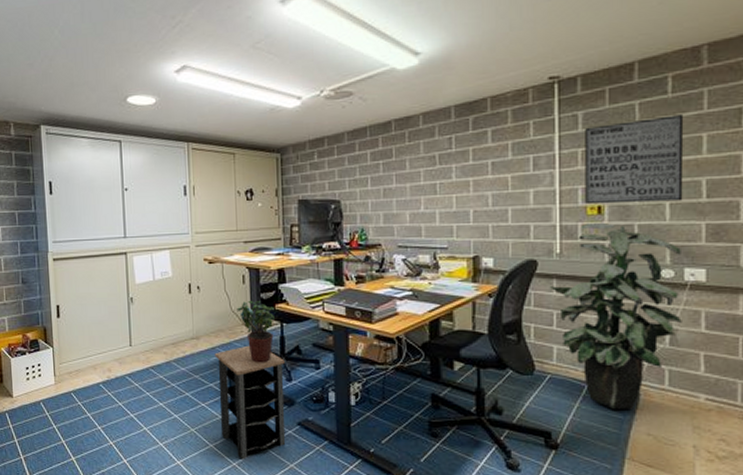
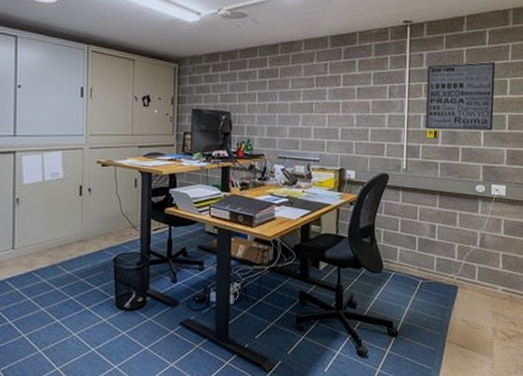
side table: present [214,345,286,460] -> none [102,248,171,362]
potted plant: present [237,301,274,363] -> none [127,204,164,266]
indoor plant: present [549,222,682,409] -> none [396,144,490,300]

